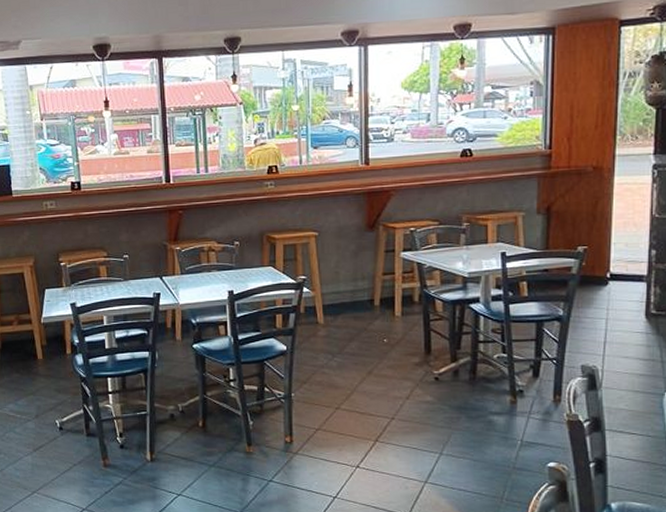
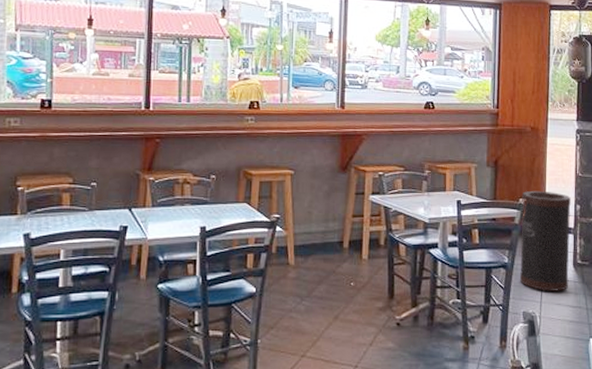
trash can: none [577,236,644,345] -> present [519,190,571,293]

